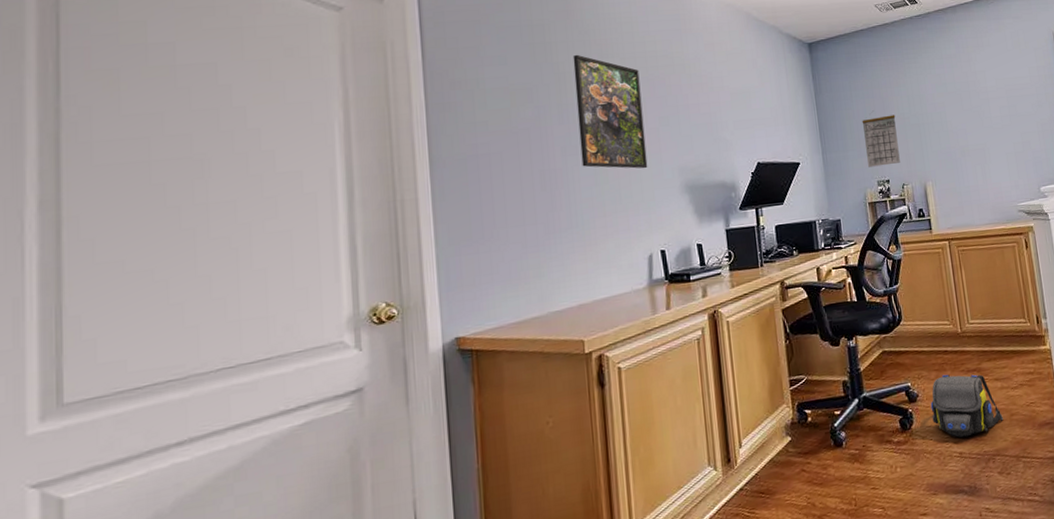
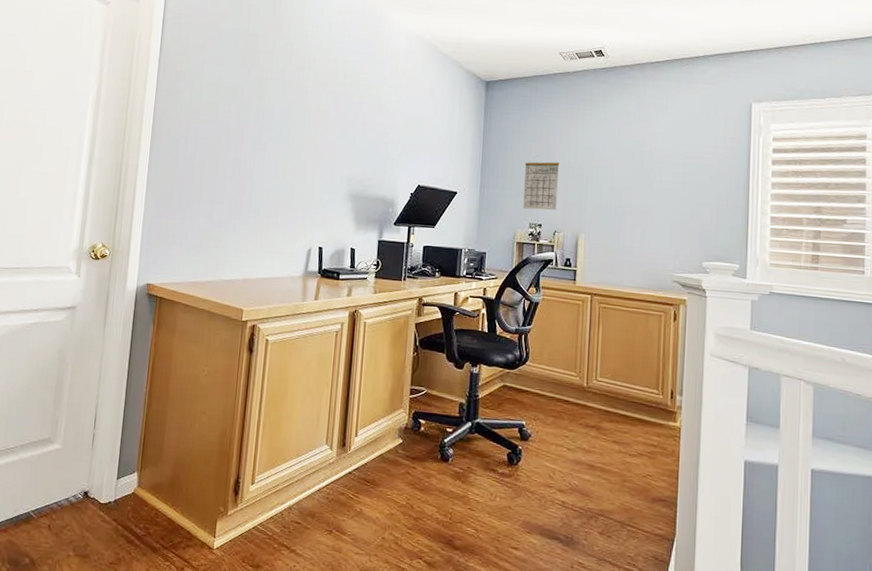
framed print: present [572,54,648,169] -> none [267,64,328,173]
shoulder bag: present [930,374,1003,438] -> none [540,422,615,490]

